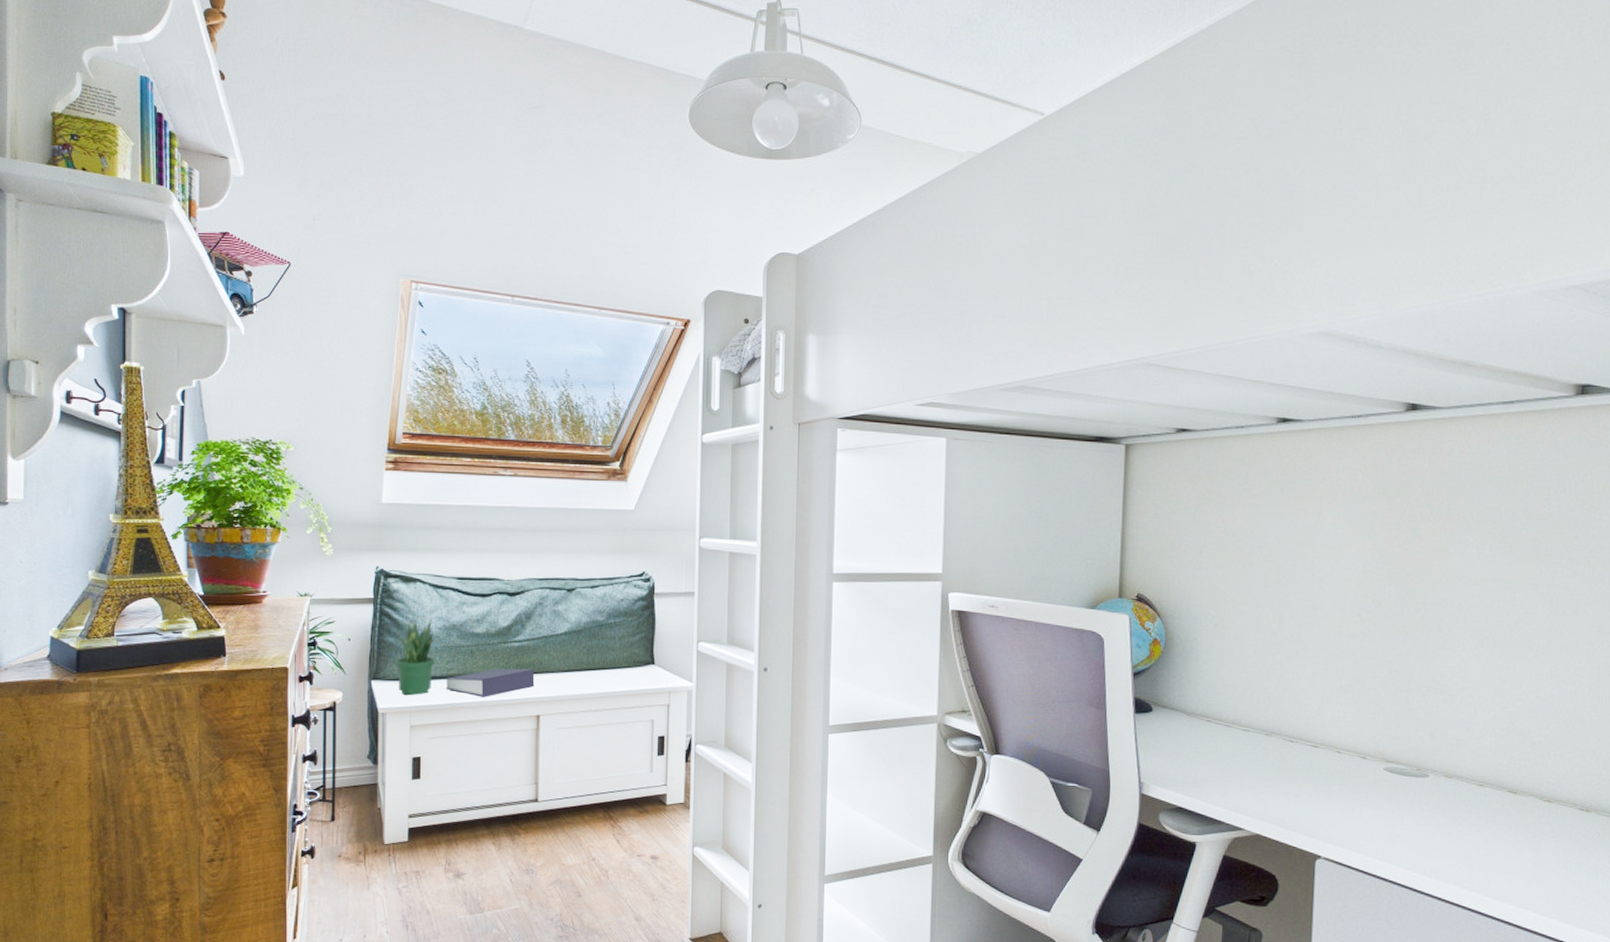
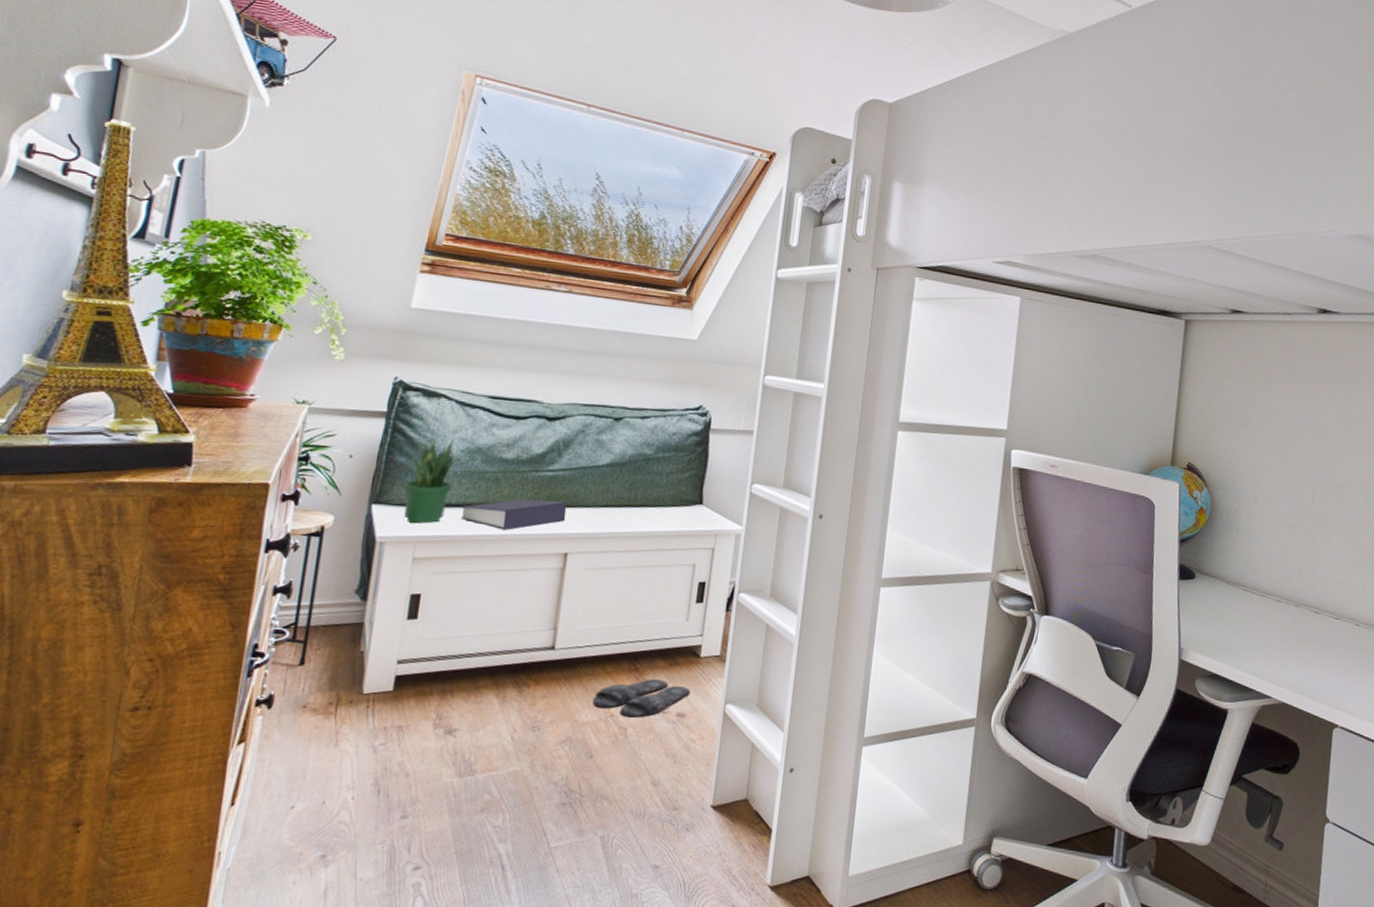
slippers: none [576,826,661,861] -> present [593,679,691,718]

